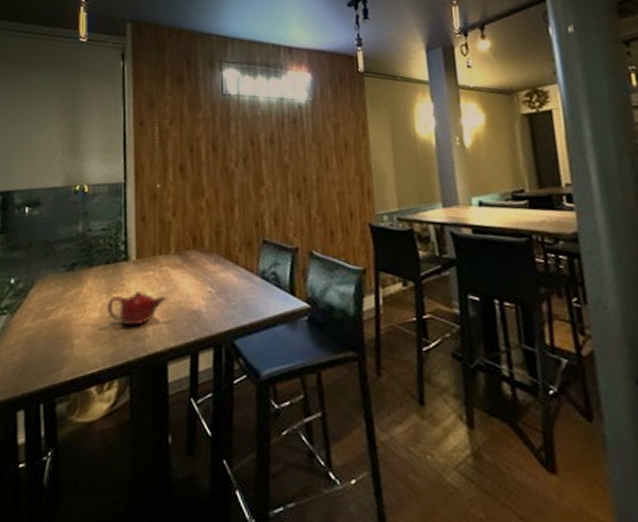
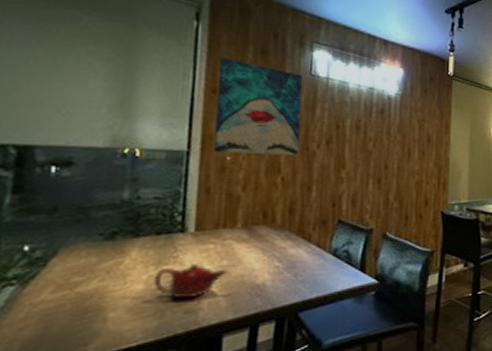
wall art: none [143,90,219,181] -> present [213,57,303,156]

